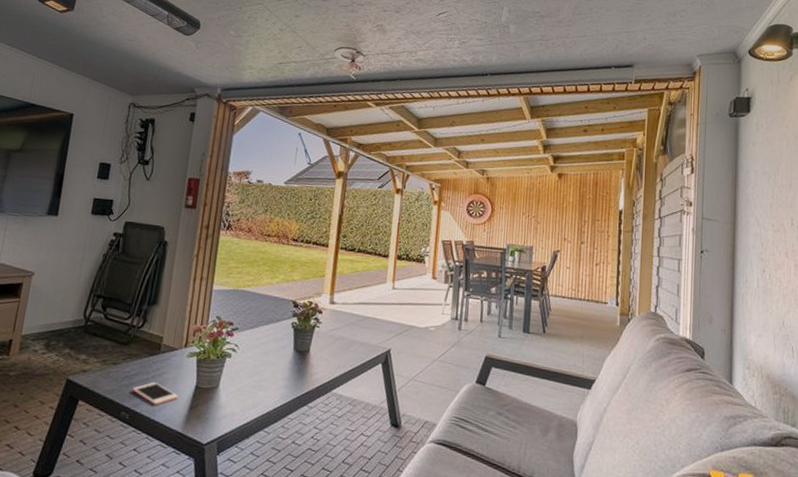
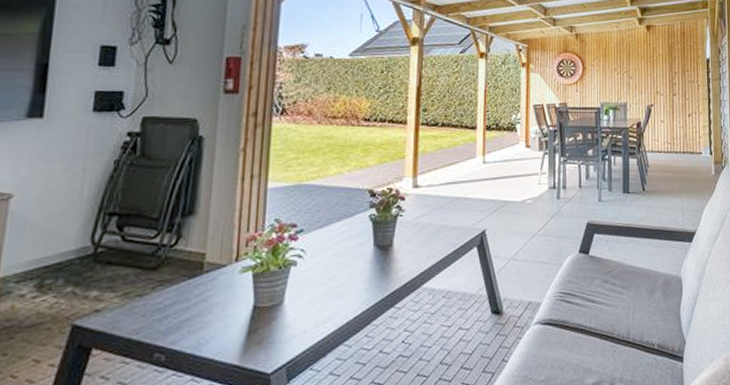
cell phone: present [132,382,178,406] -> none [167,310,231,338]

